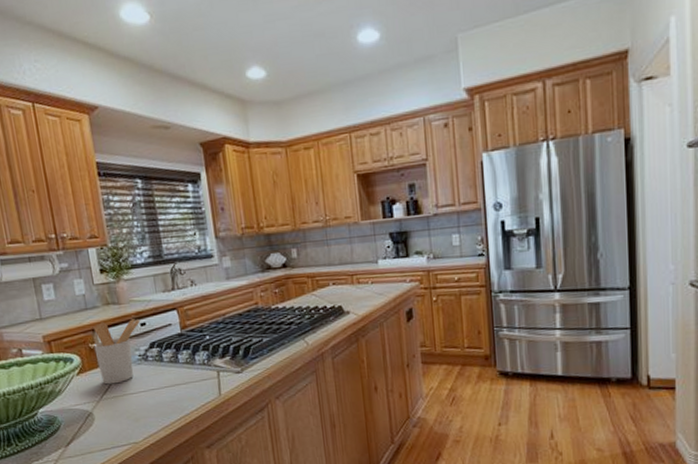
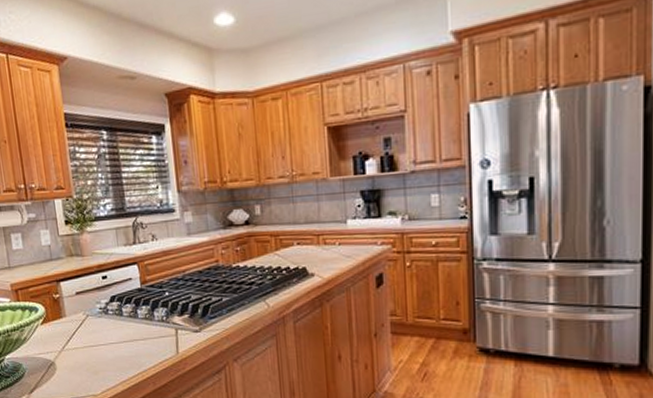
utensil holder: present [93,319,141,385] -> none [57,271,102,336]

